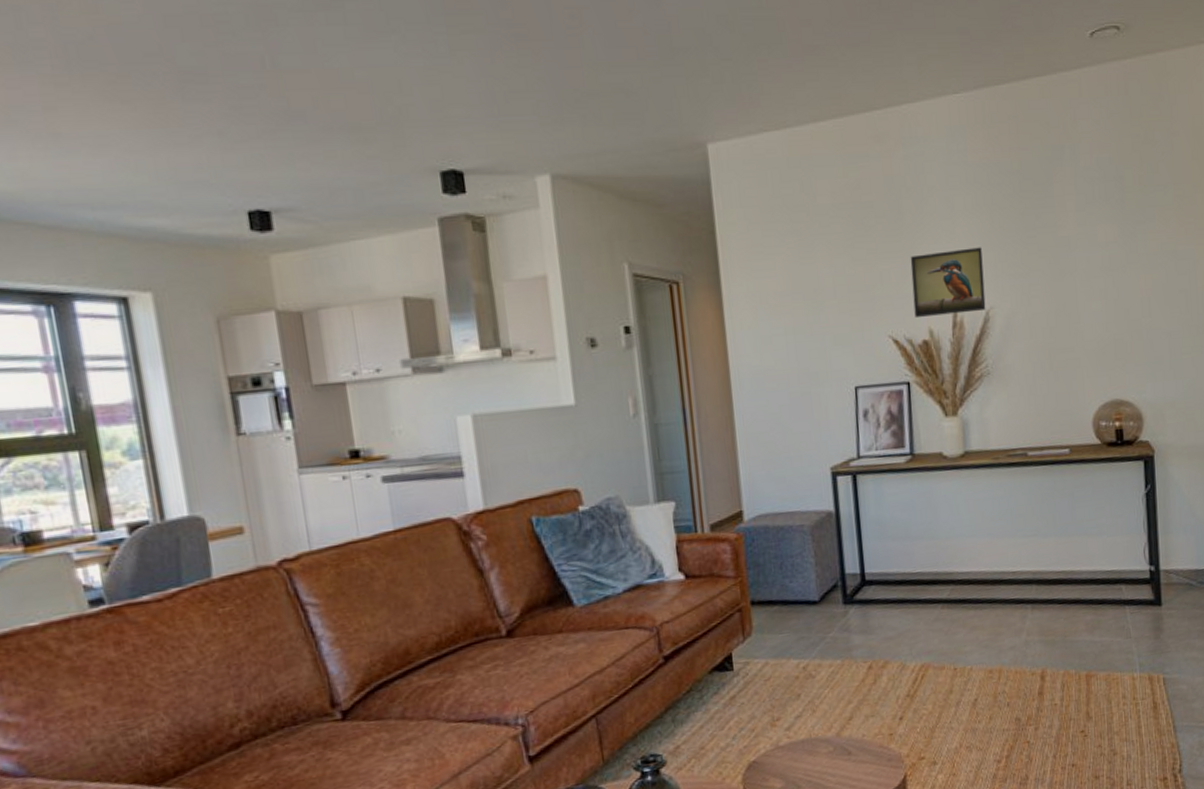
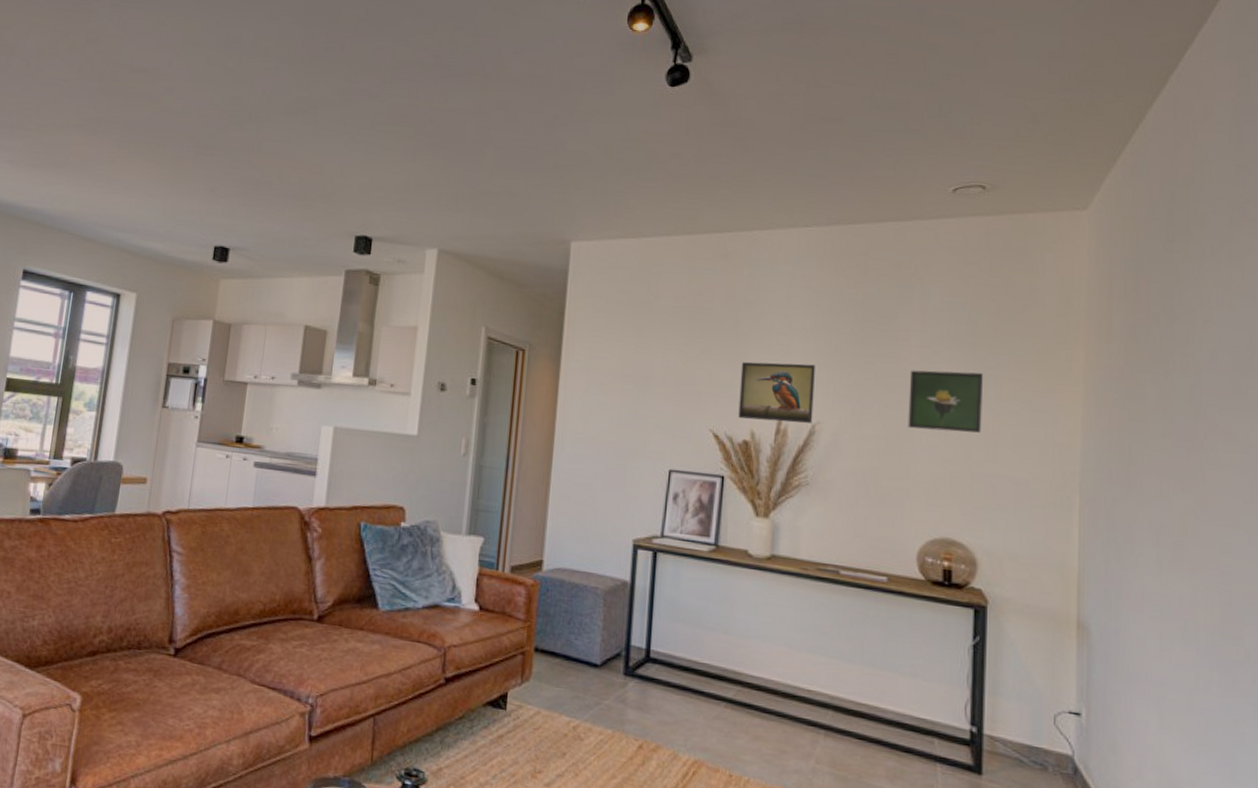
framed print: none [1069,230,1136,297] -> present [908,370,983,433]

